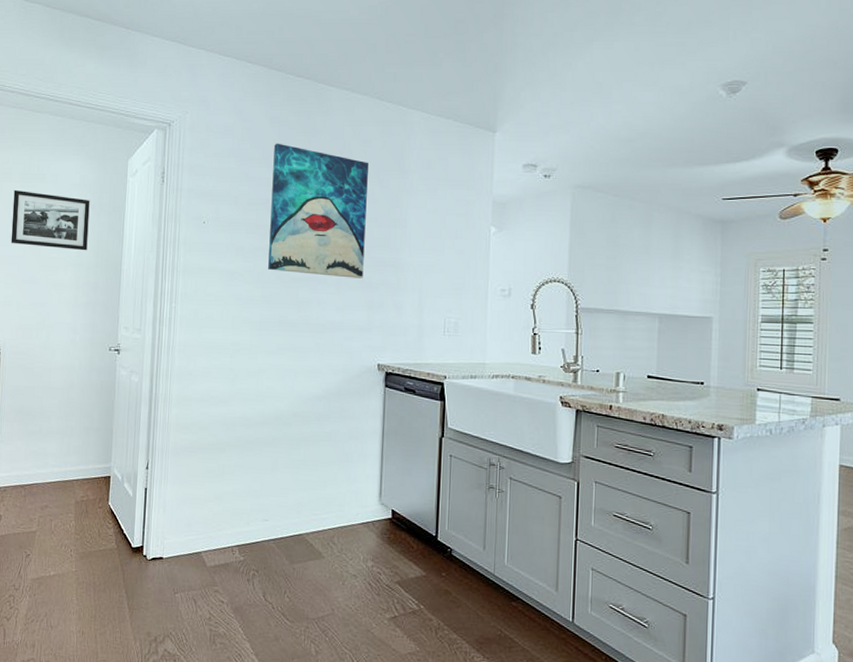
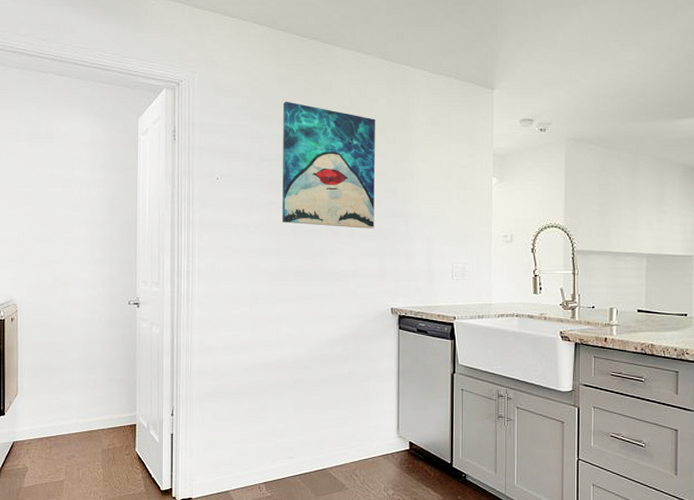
picture frame: present [11,189,90,251] -> none [21,149,101,209]

